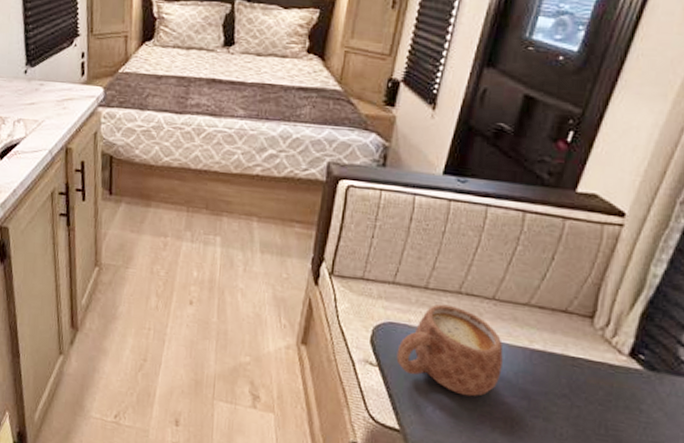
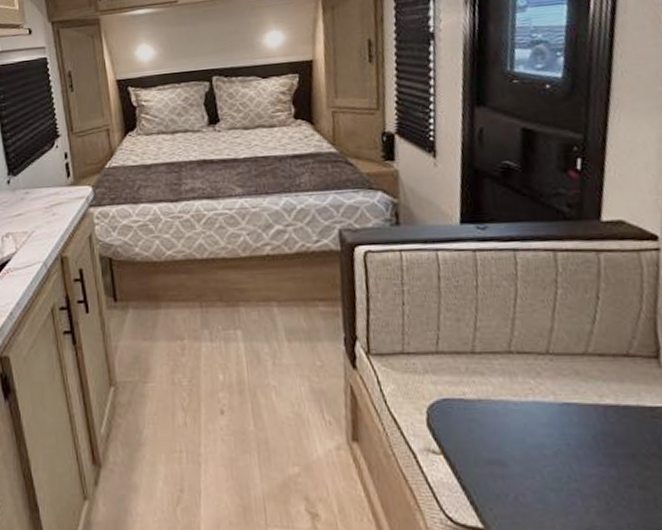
mug: present [396,304,504,397] -> none [458,368,579,474]

